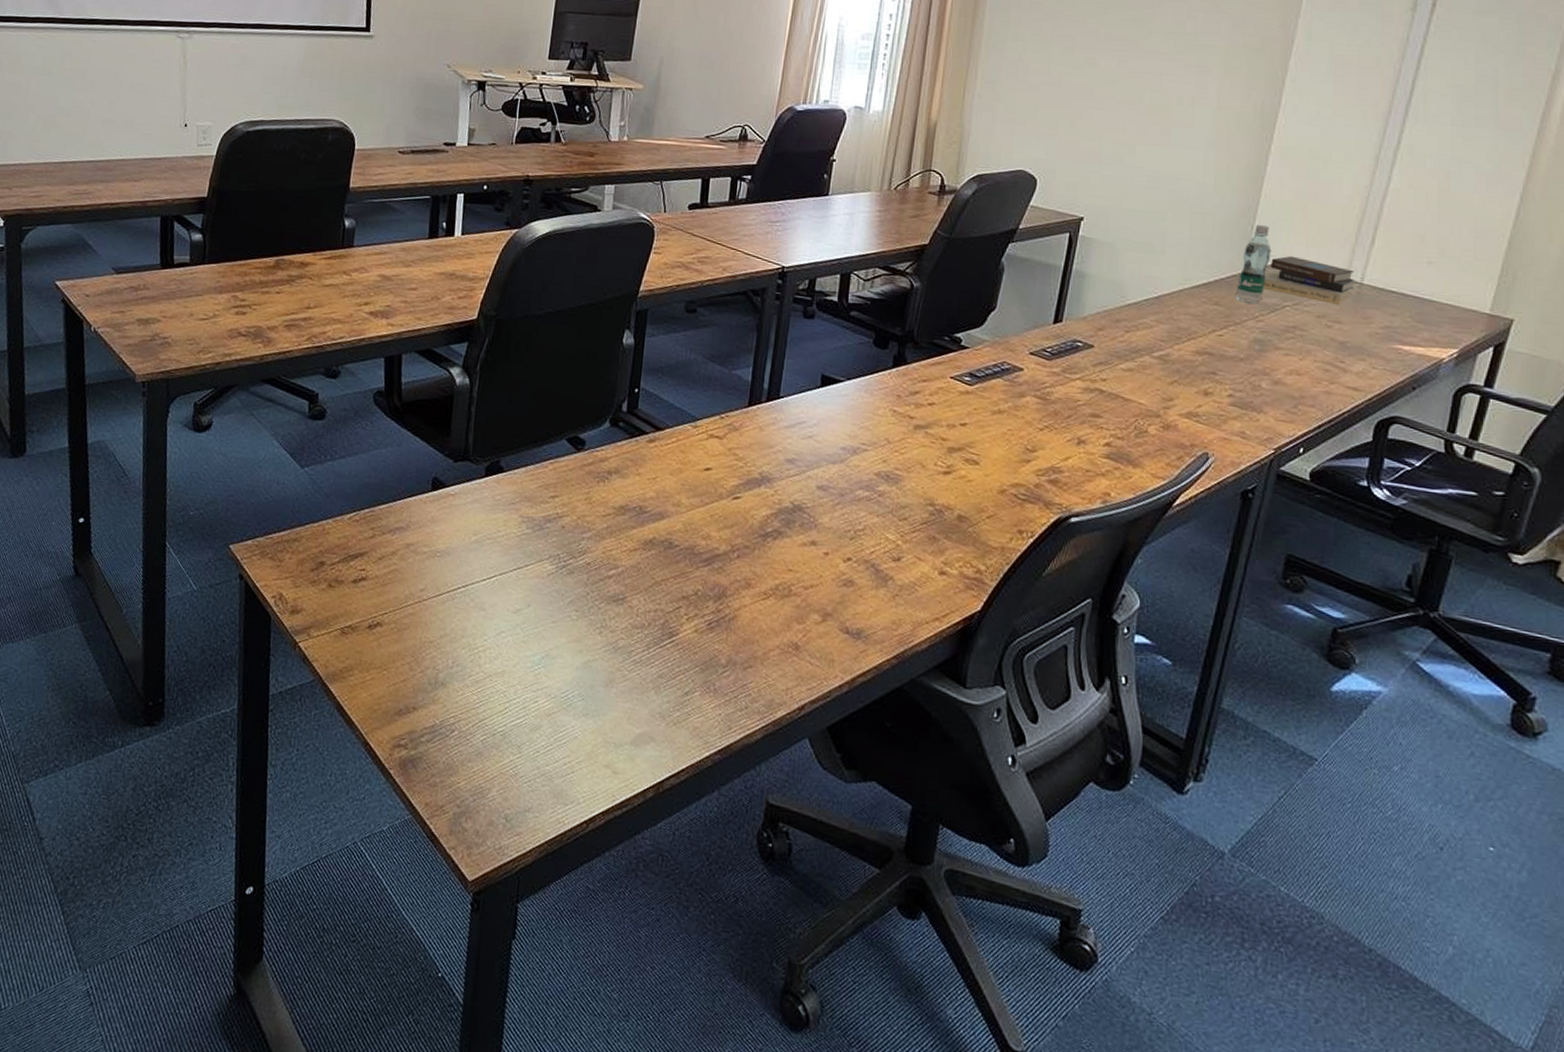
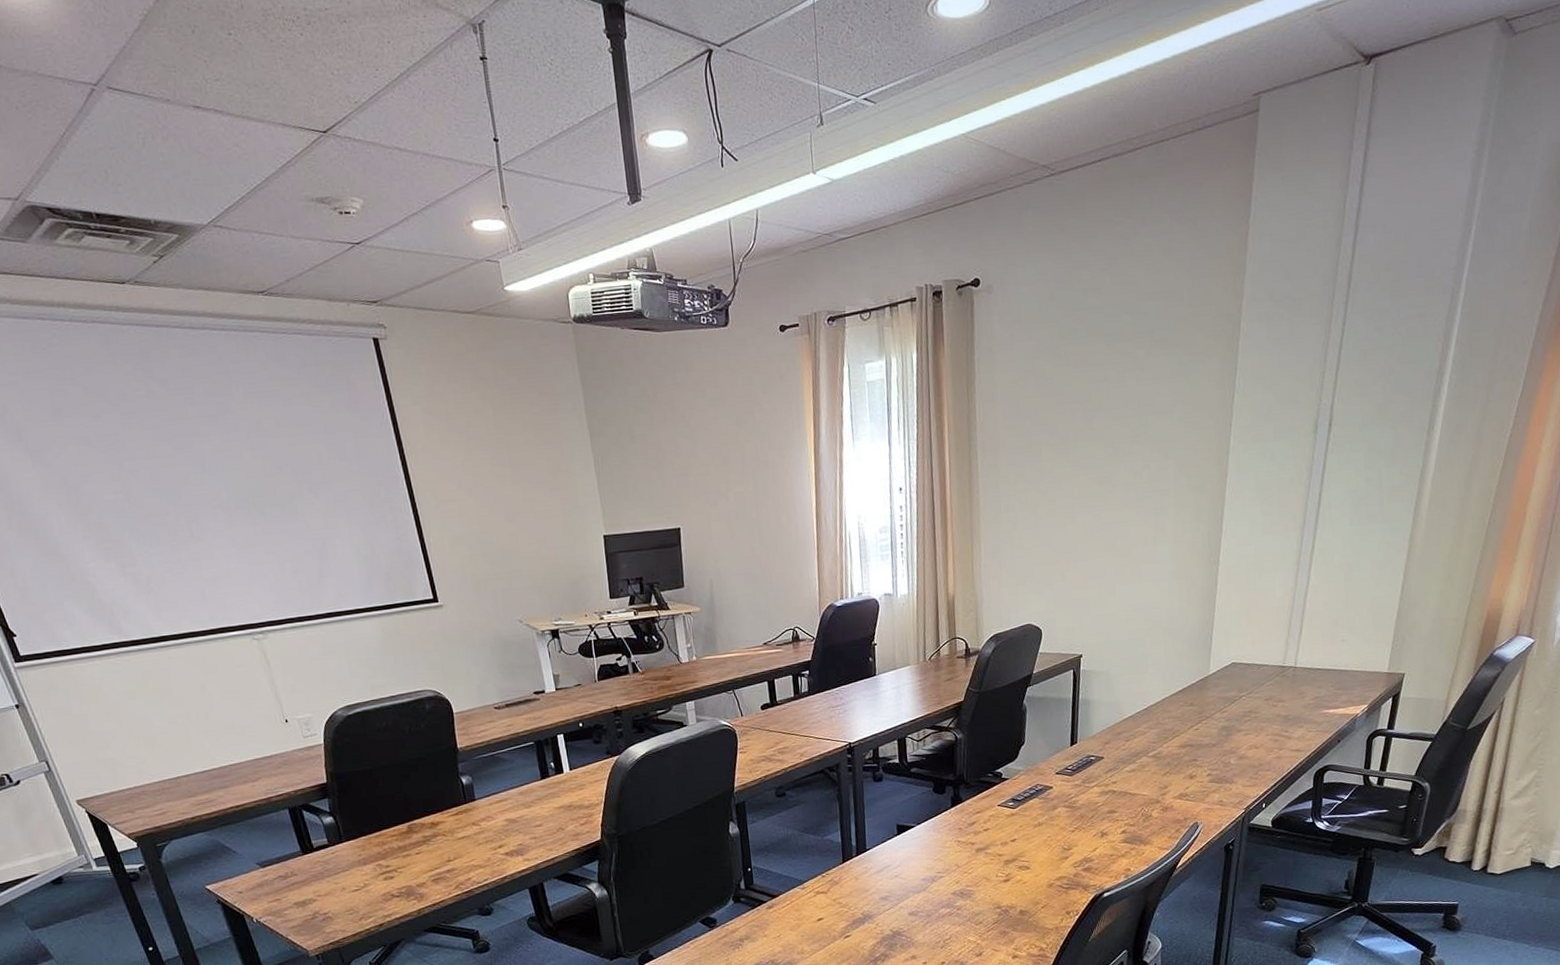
bottle: present [1236,224,1272,305] -> none [1204,634,1228,701]
books: present [1263,255,1355,306] -> none [1223,655,1291,688]

